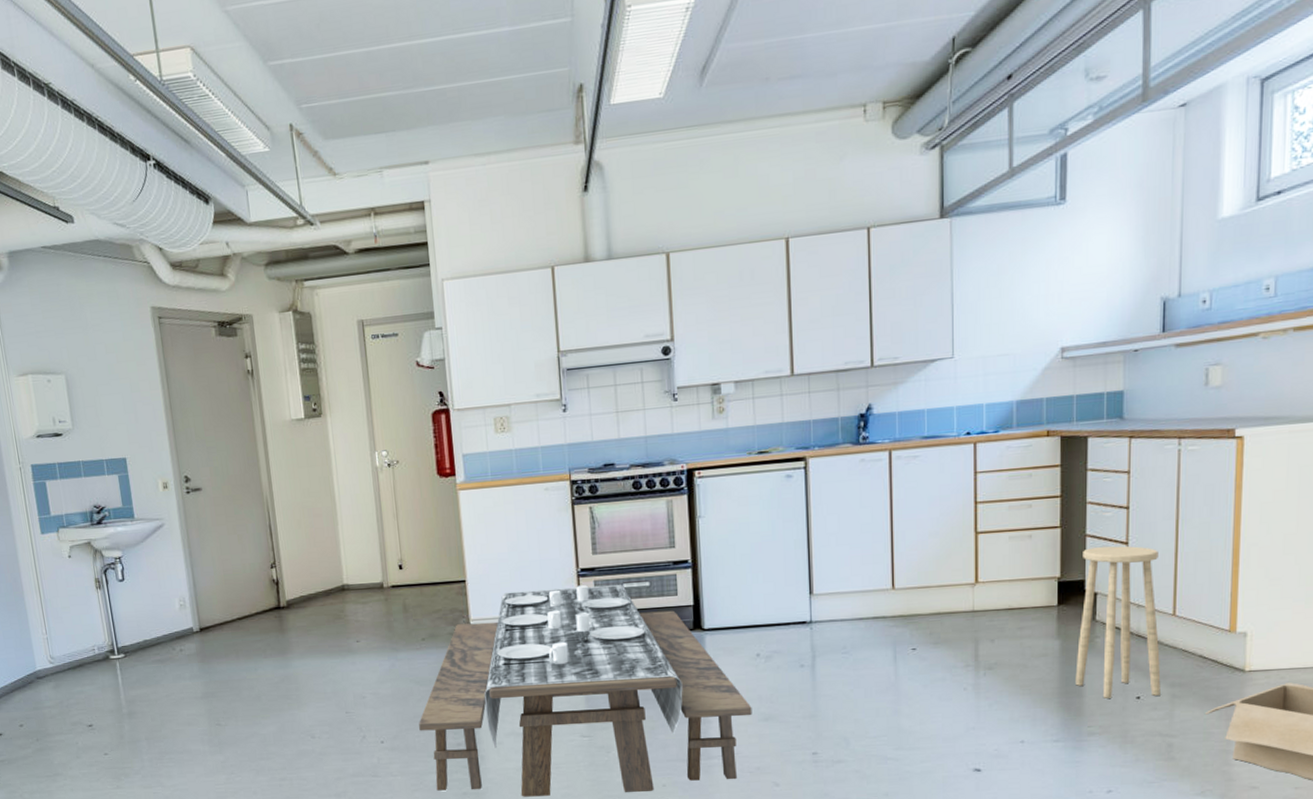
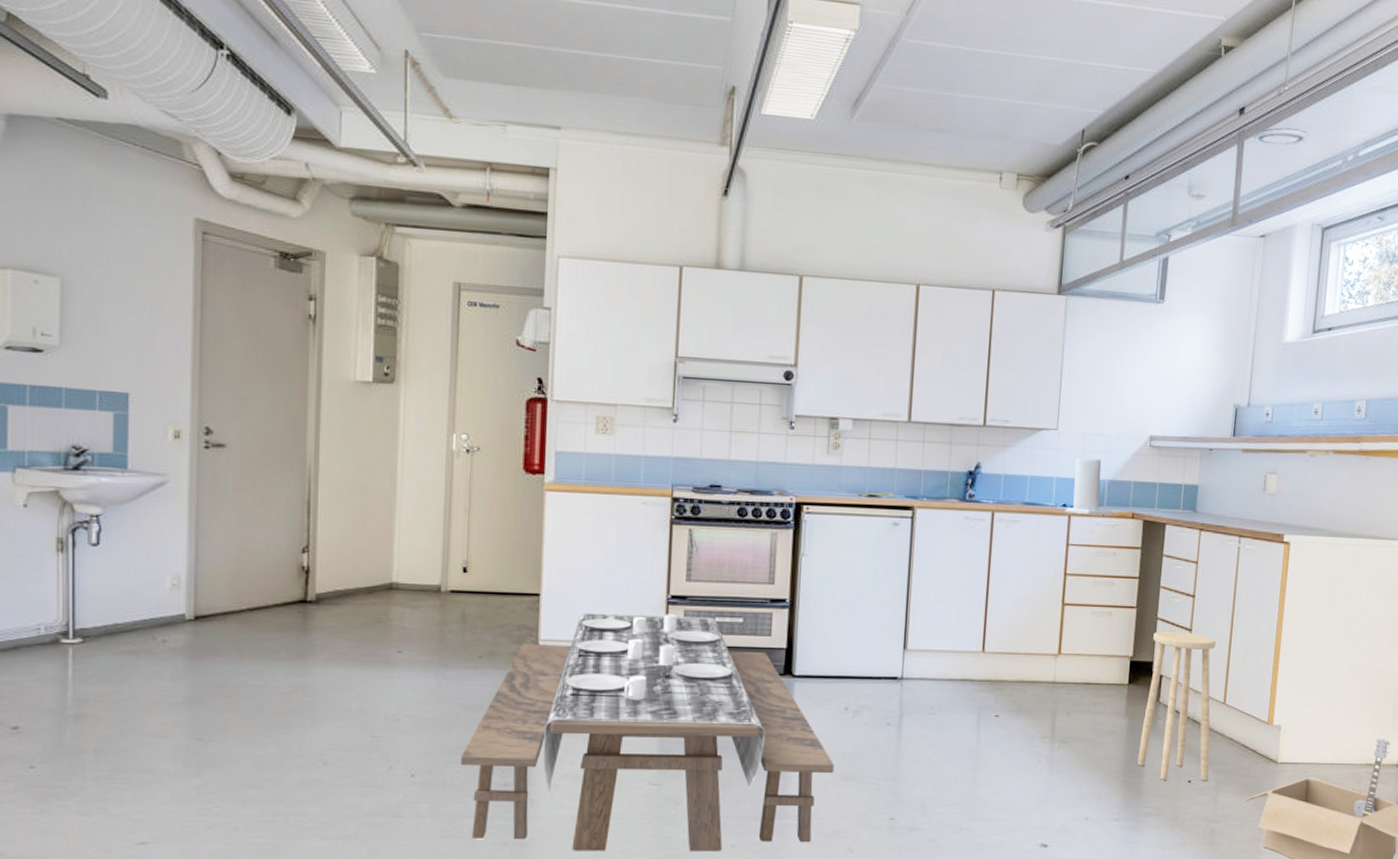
paper towel: none [969,380,1026,441] -> present [1065,458,1115,516]

